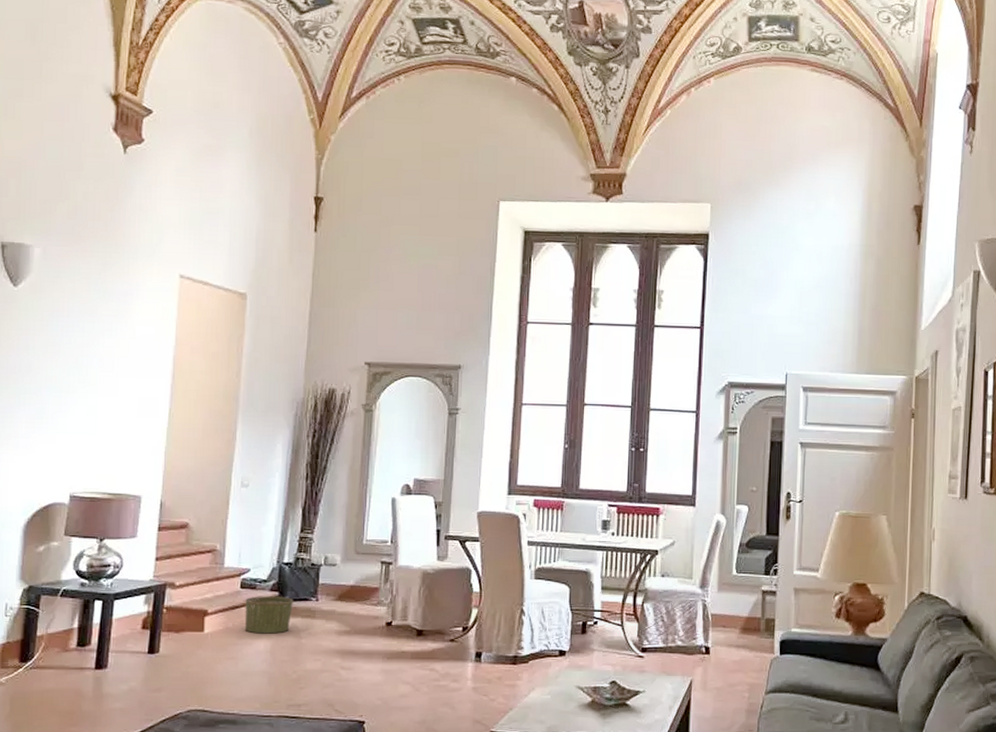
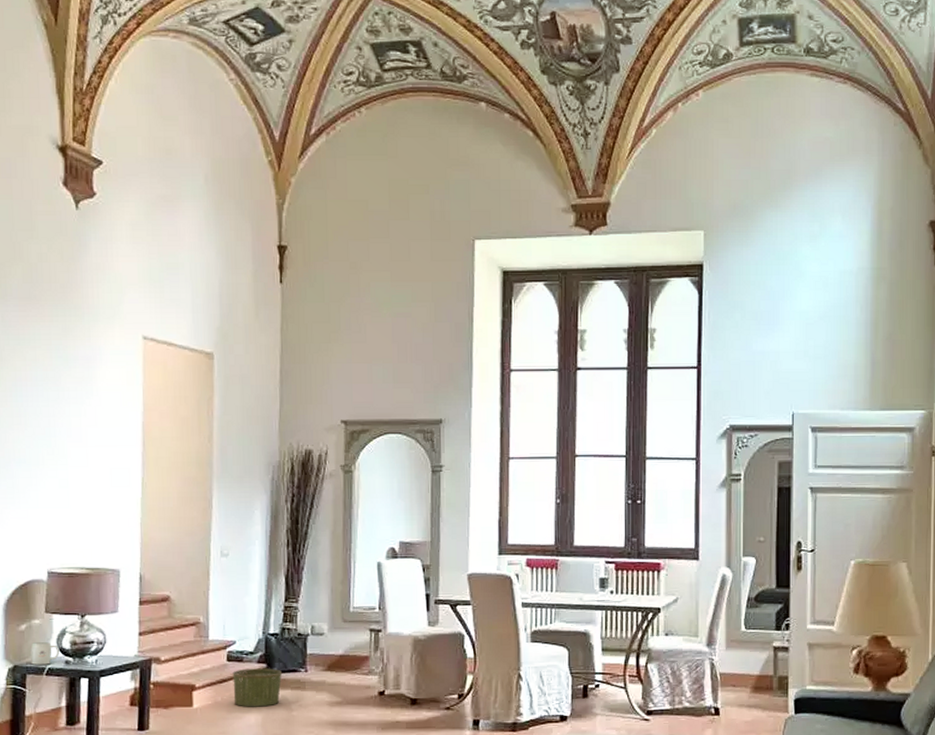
mug: none [47,563,76,586] -> present [30,641,60,665]

